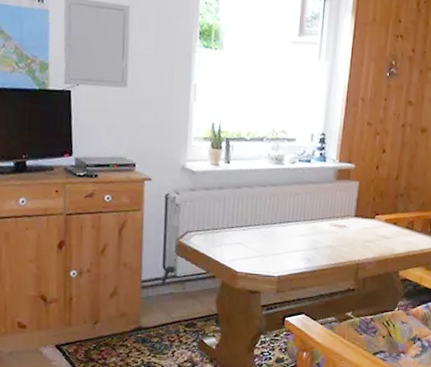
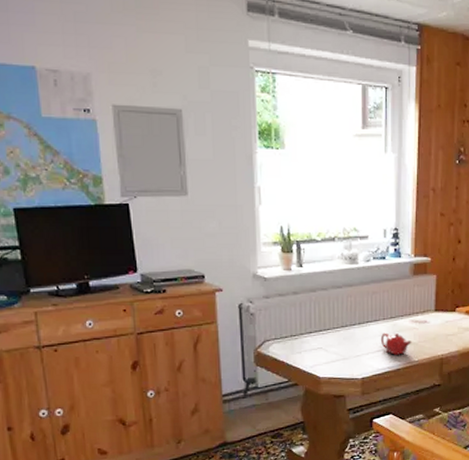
teapot: none [299,233,330,257] -> present [380,332,412,355]

